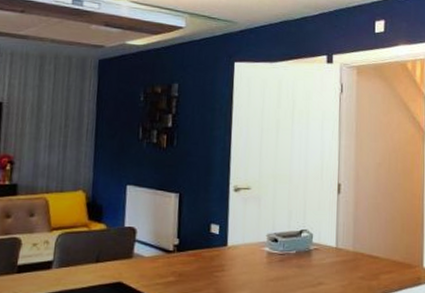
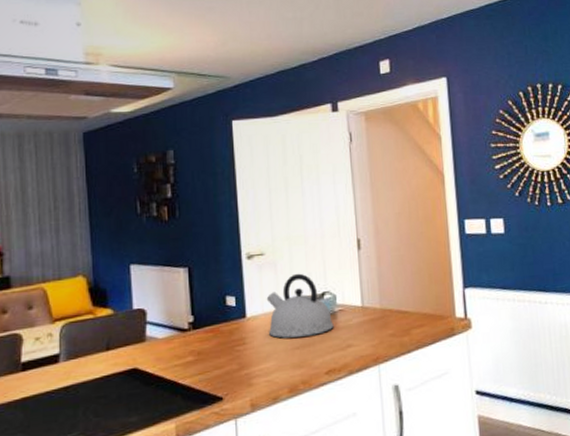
kettle: none [246,210,308,270] -> present [266,273,334,338]

